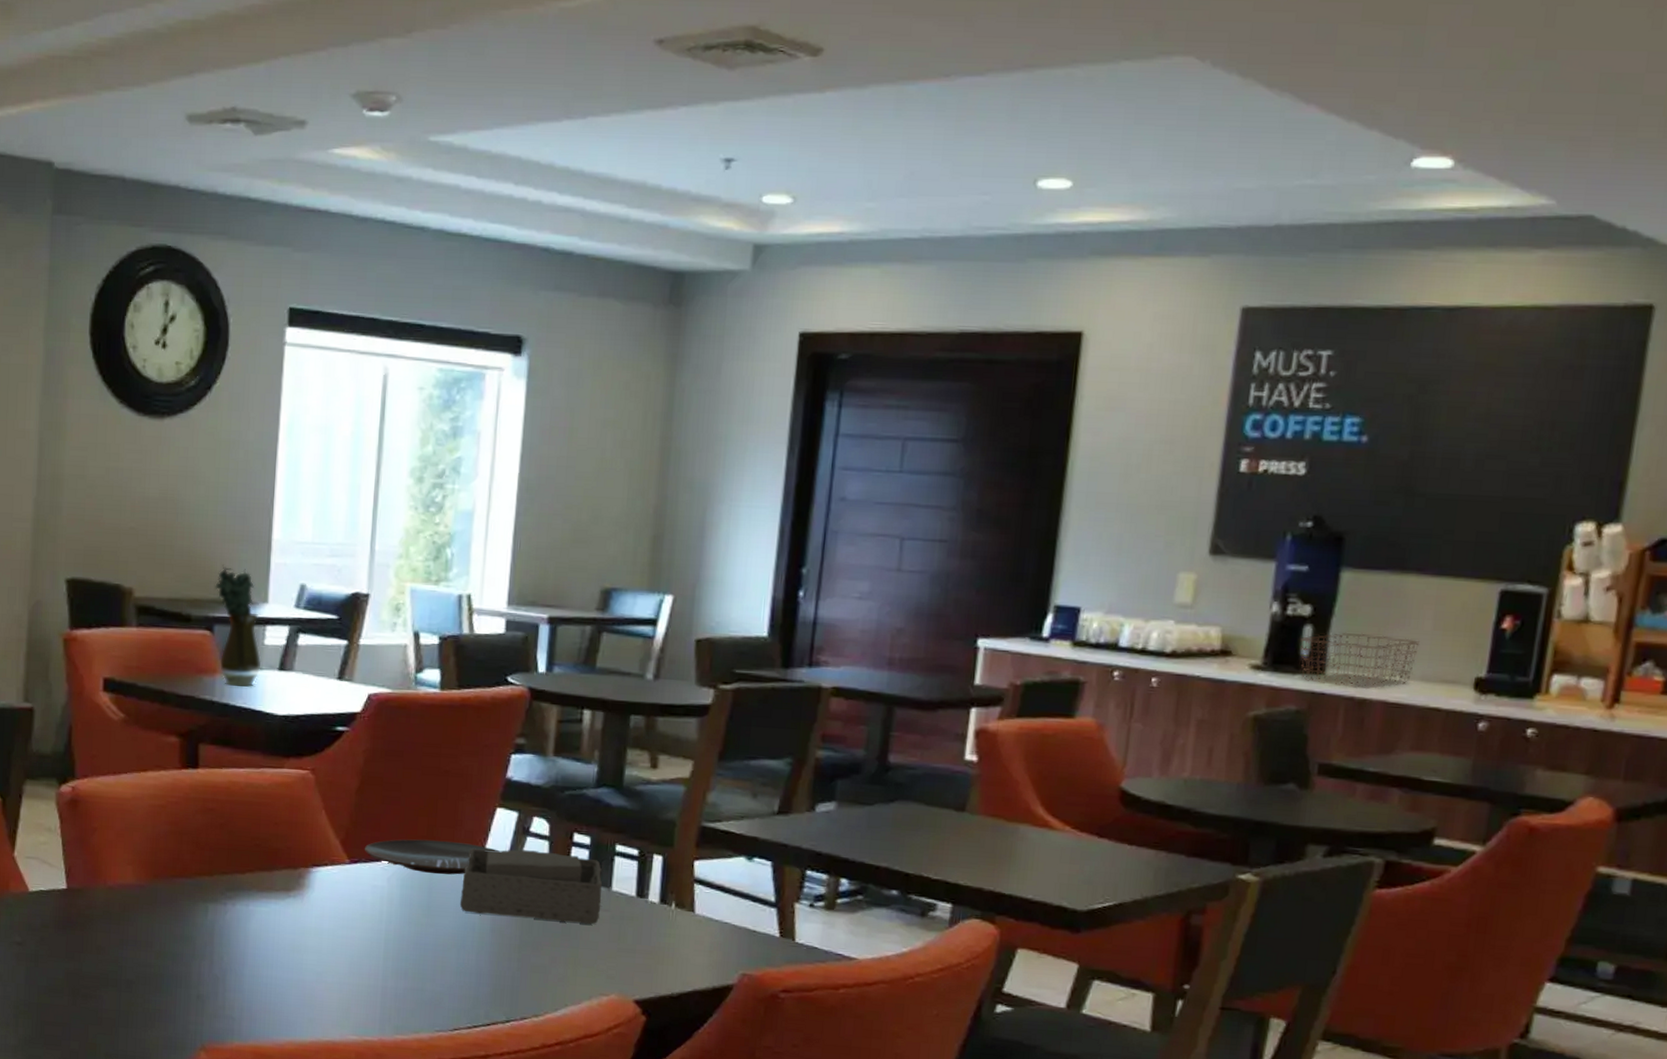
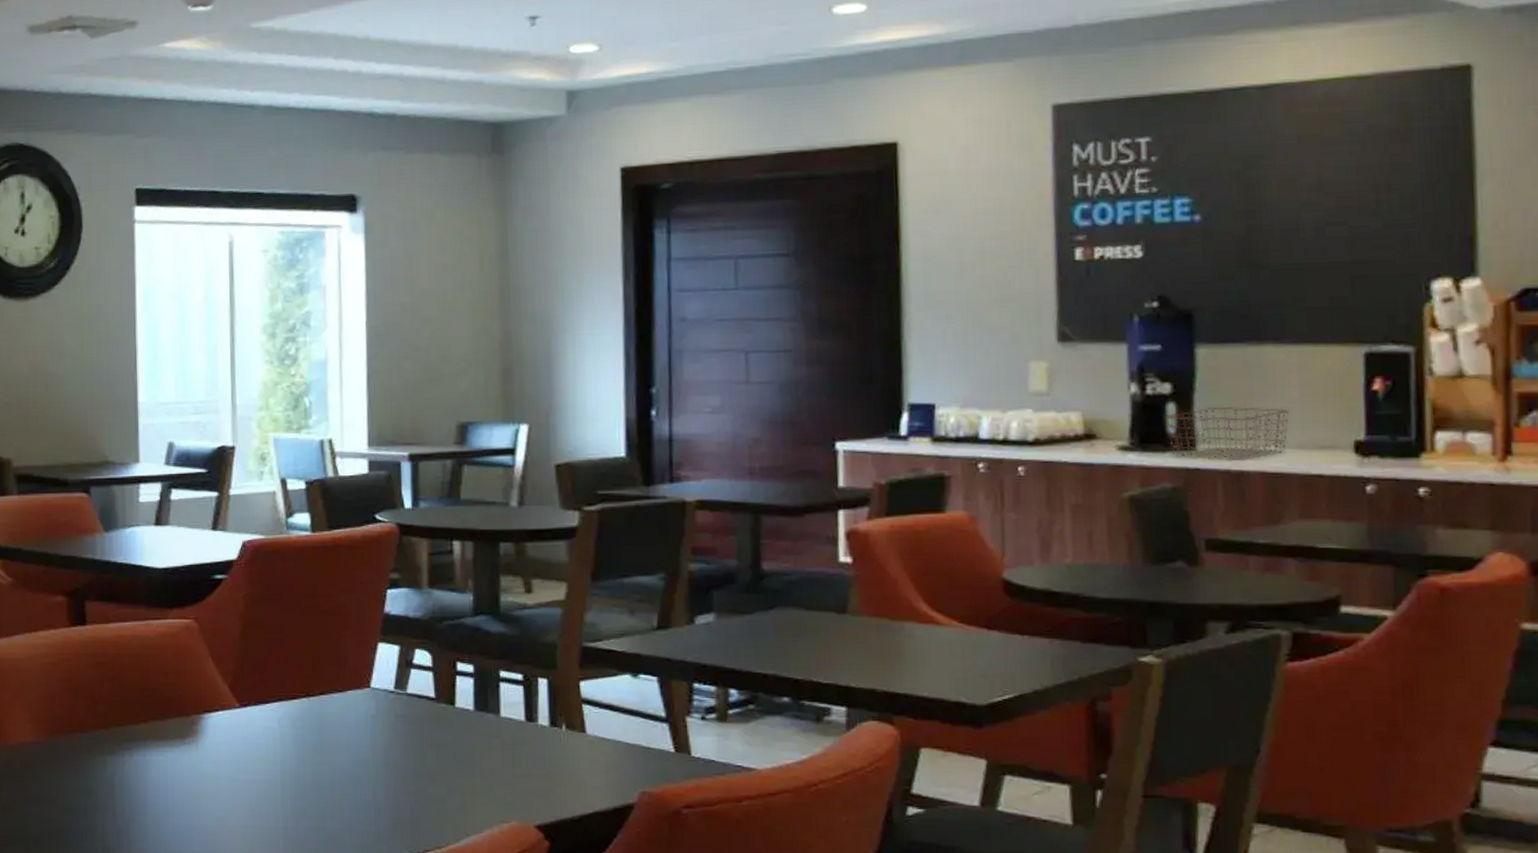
vase: present [214,564,262,688] -> none [87,429,138,544]
plate: present [364,839,499,875] -> none [252,678,385,711]
napkin holder: present [459,848,603,925] -> none [351,682,492,752]

